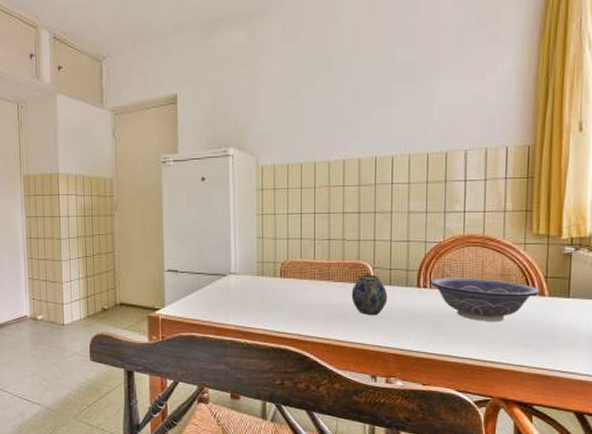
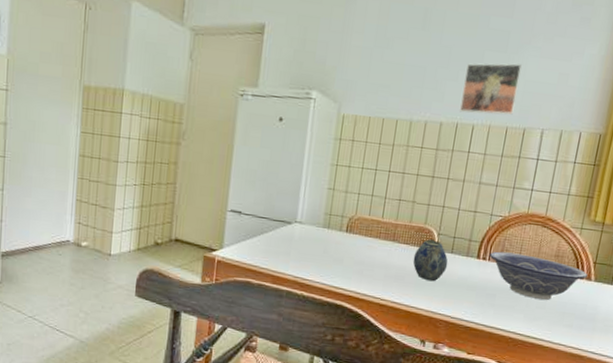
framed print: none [375,90,433,146] -> present [459,63,522,115]

